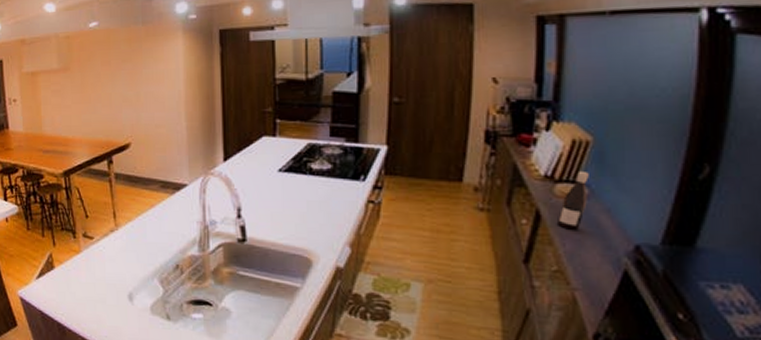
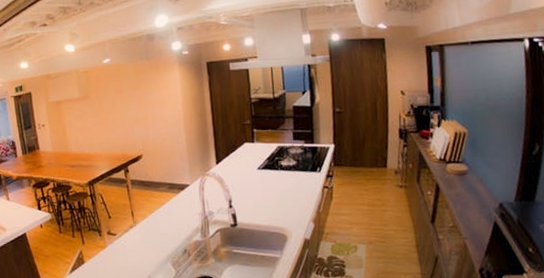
bottle: present [558,170,589,230] -> none [450,153,468,196]

